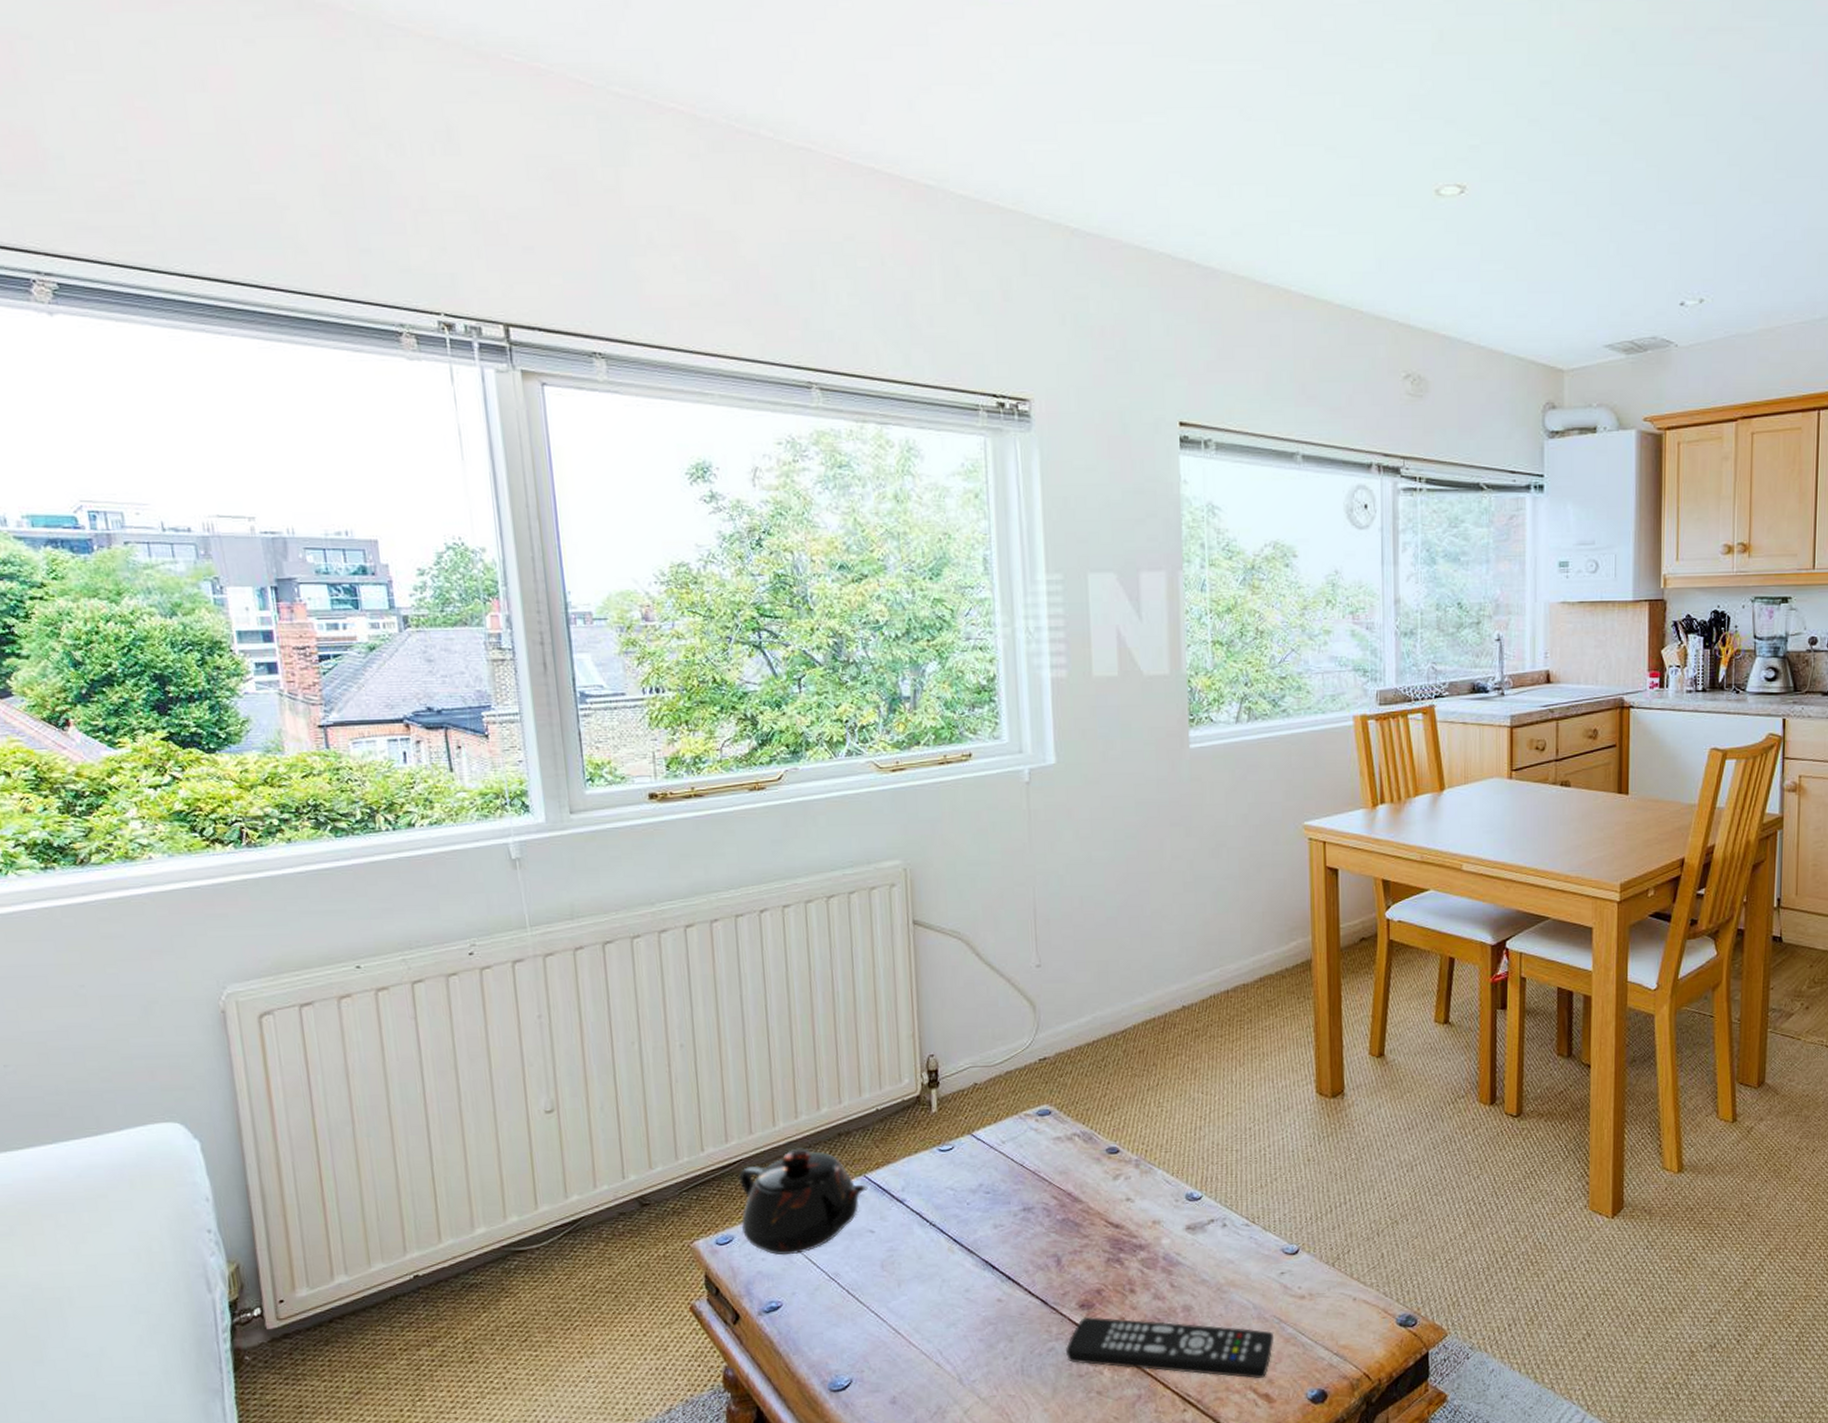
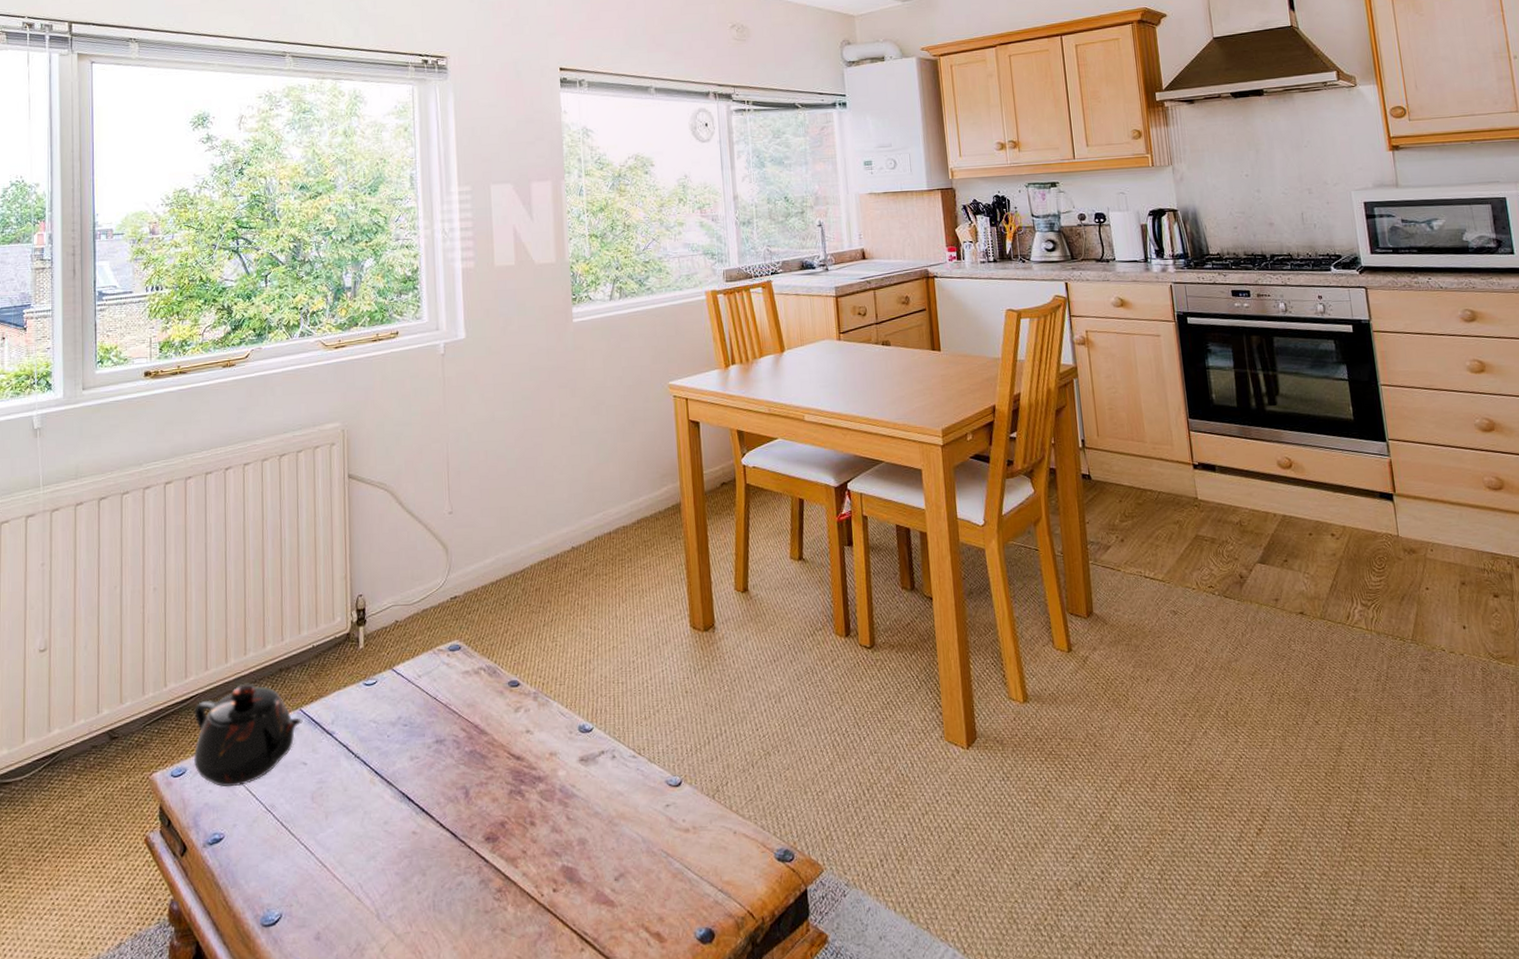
remote control: present [1066,1317,1273,1379] -> none [473,850,662,916]

